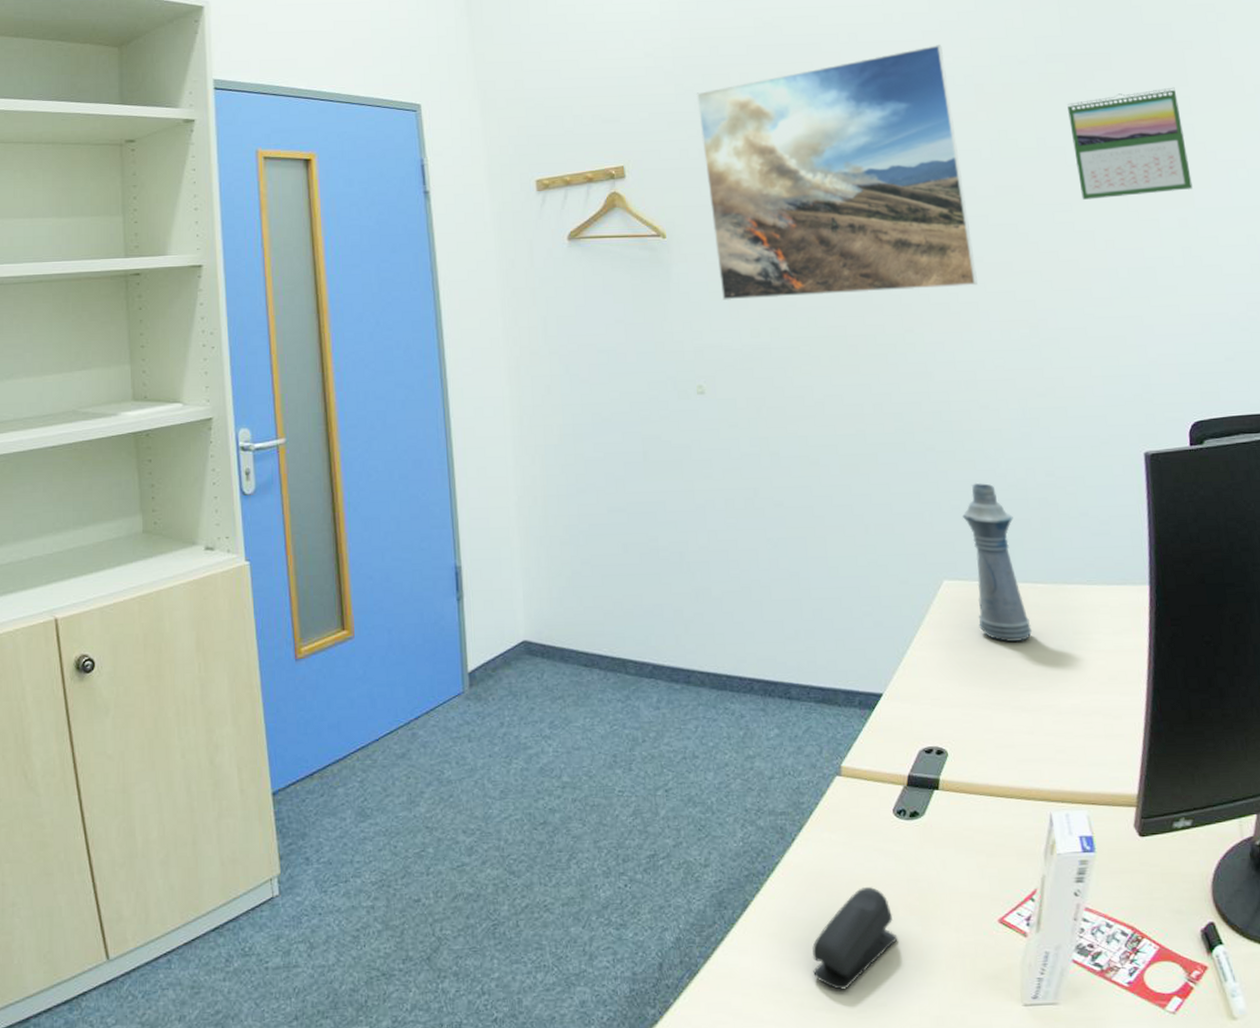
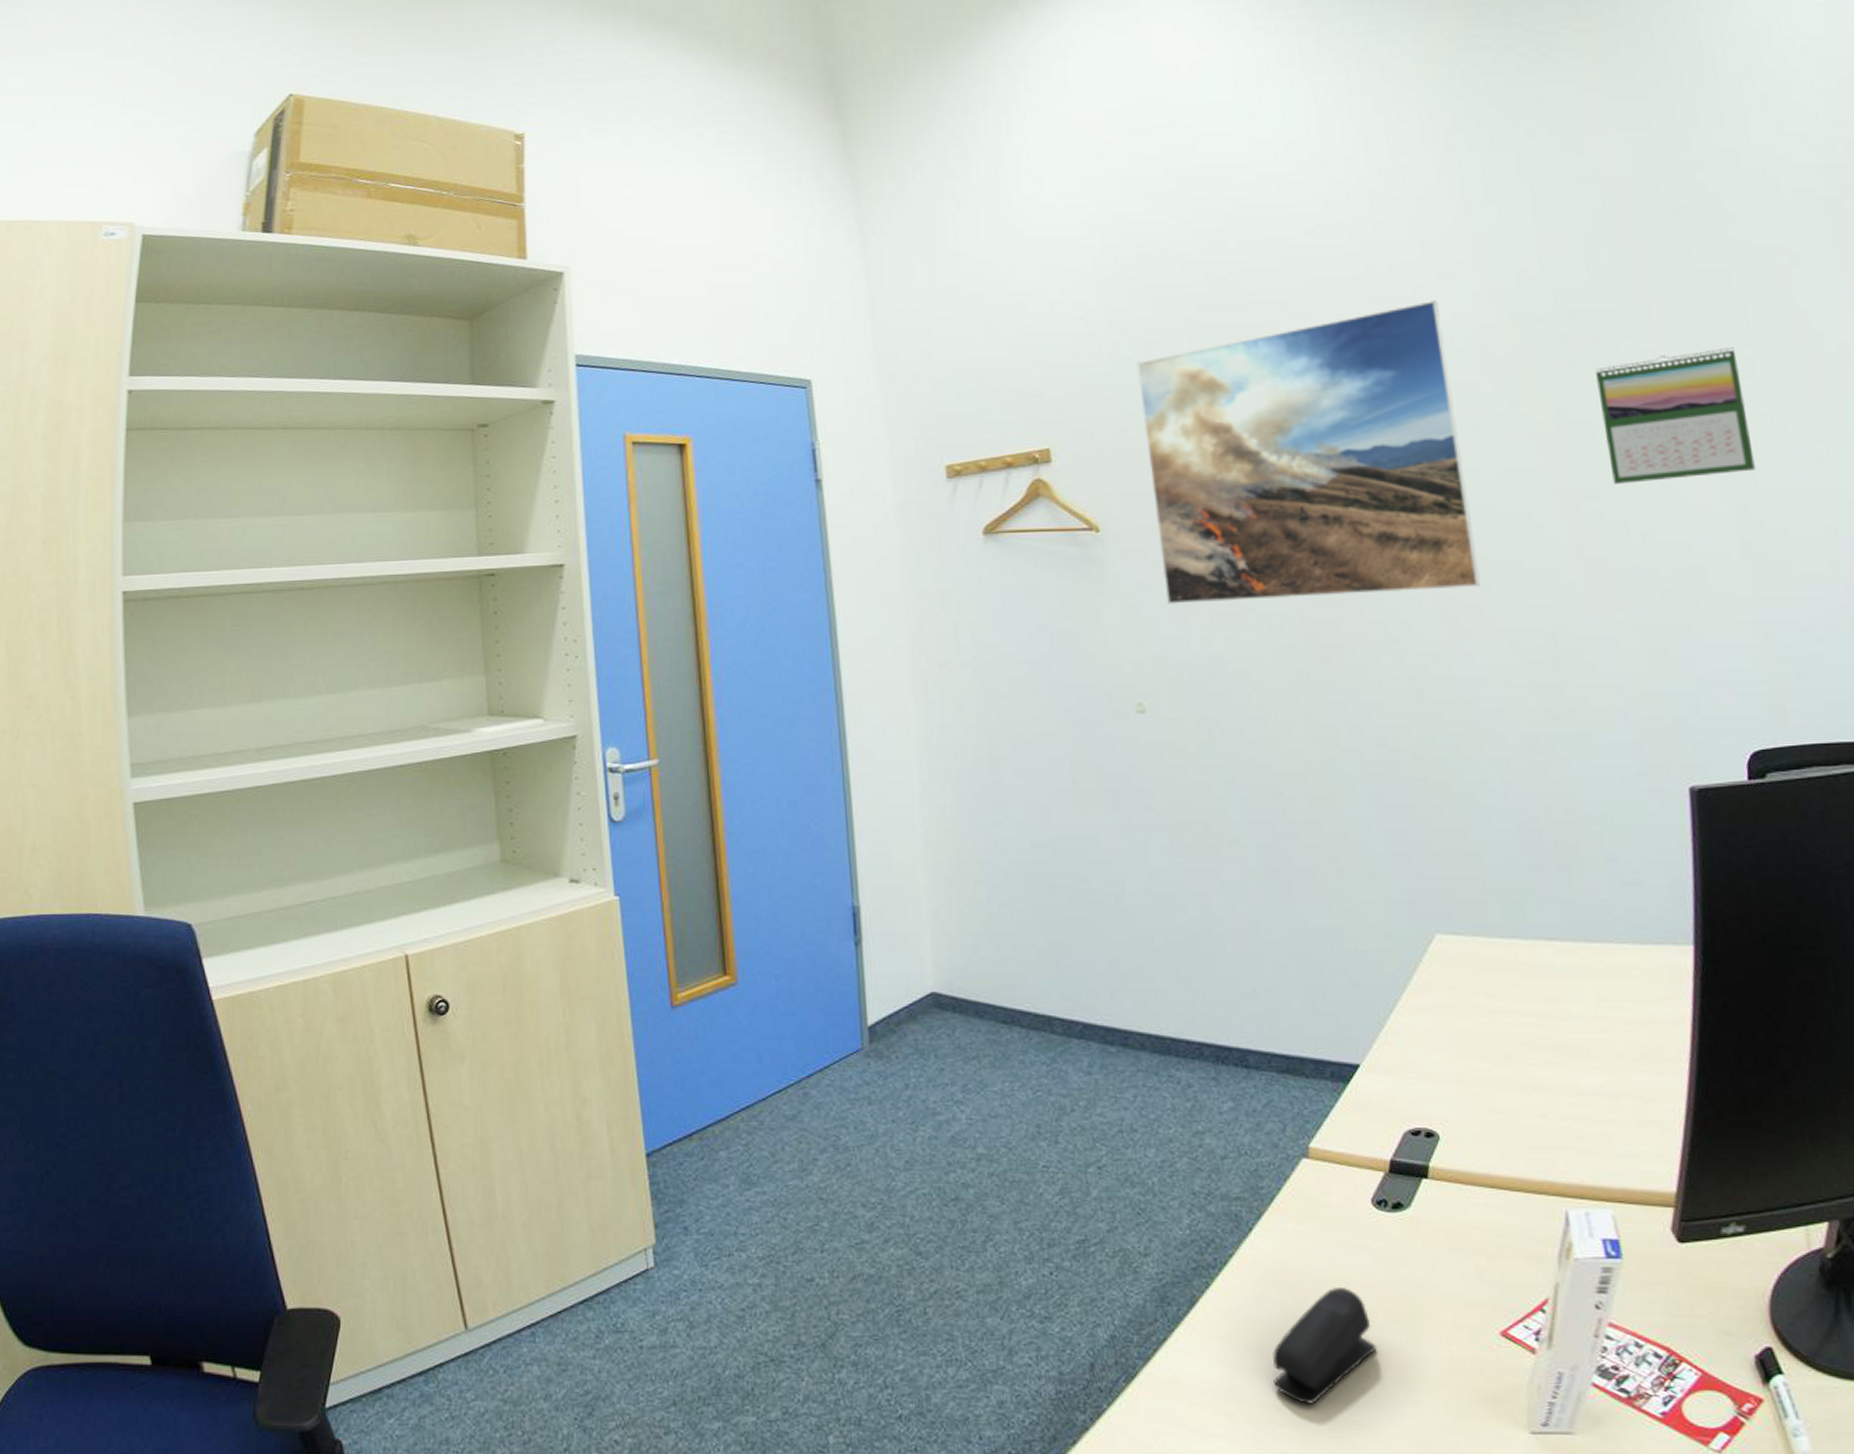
bottle: present [962,483,1033,643] -> none [1458,821,1546,1009]

